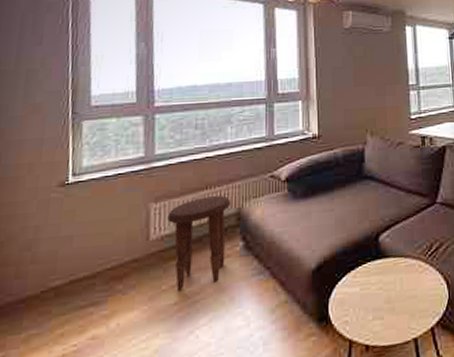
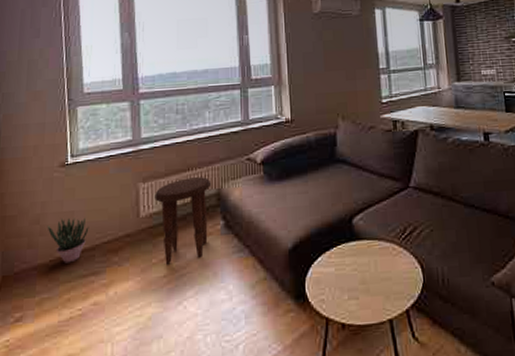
potted plant: none [39,242,90,294] -> present [47,217,89,263]

